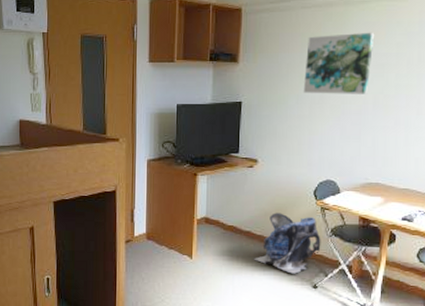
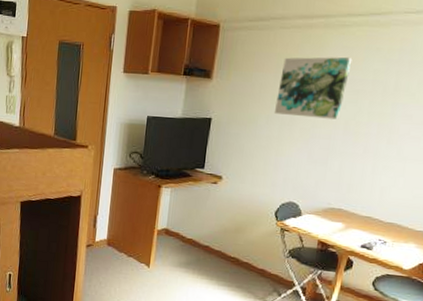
backpack: present [253,213,321,274] -> none [209,230,278,291]

